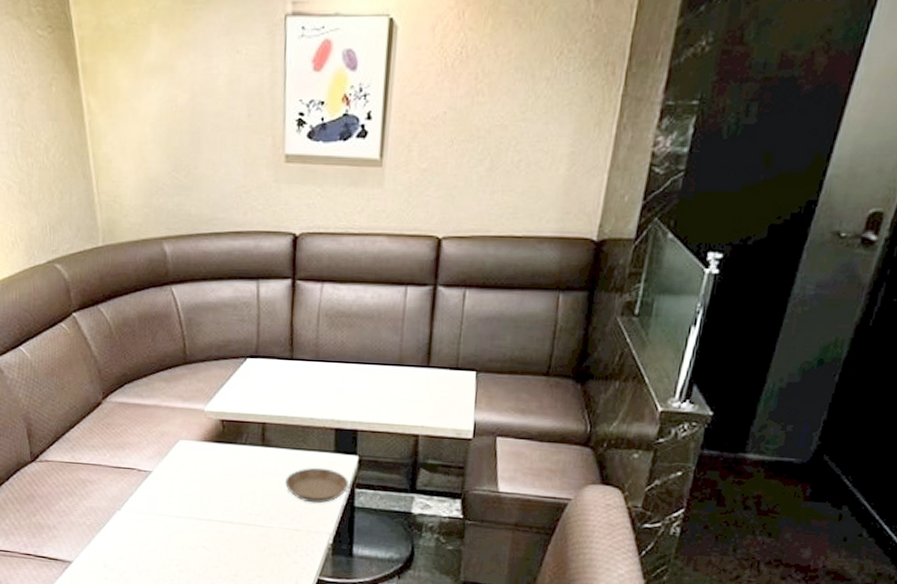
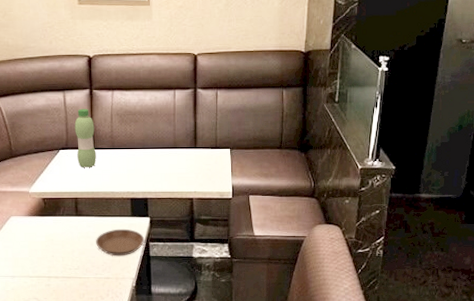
water bottle: none [268,304,295,384] -> present [74,108,96,168]

